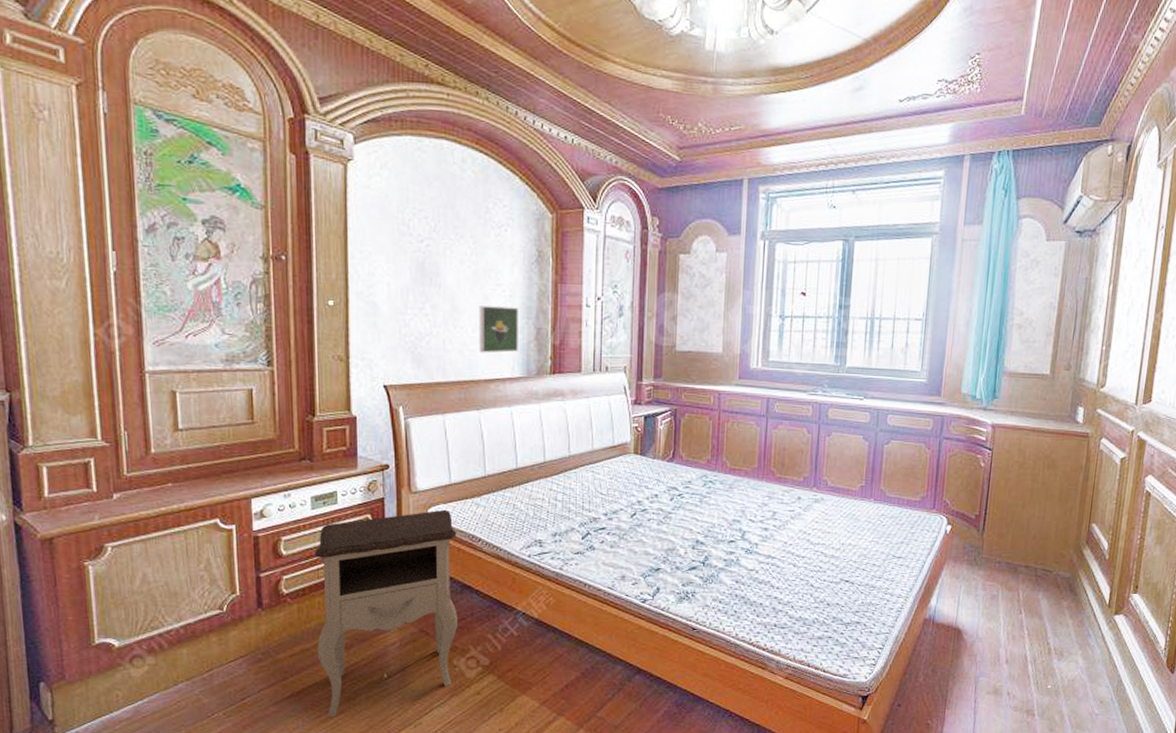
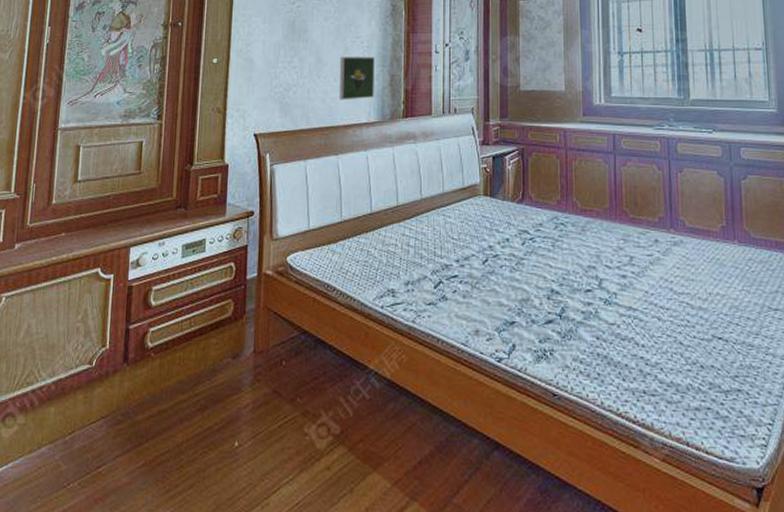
nightstand: present [314,509,457,717] -> none [173,257,313,493]

